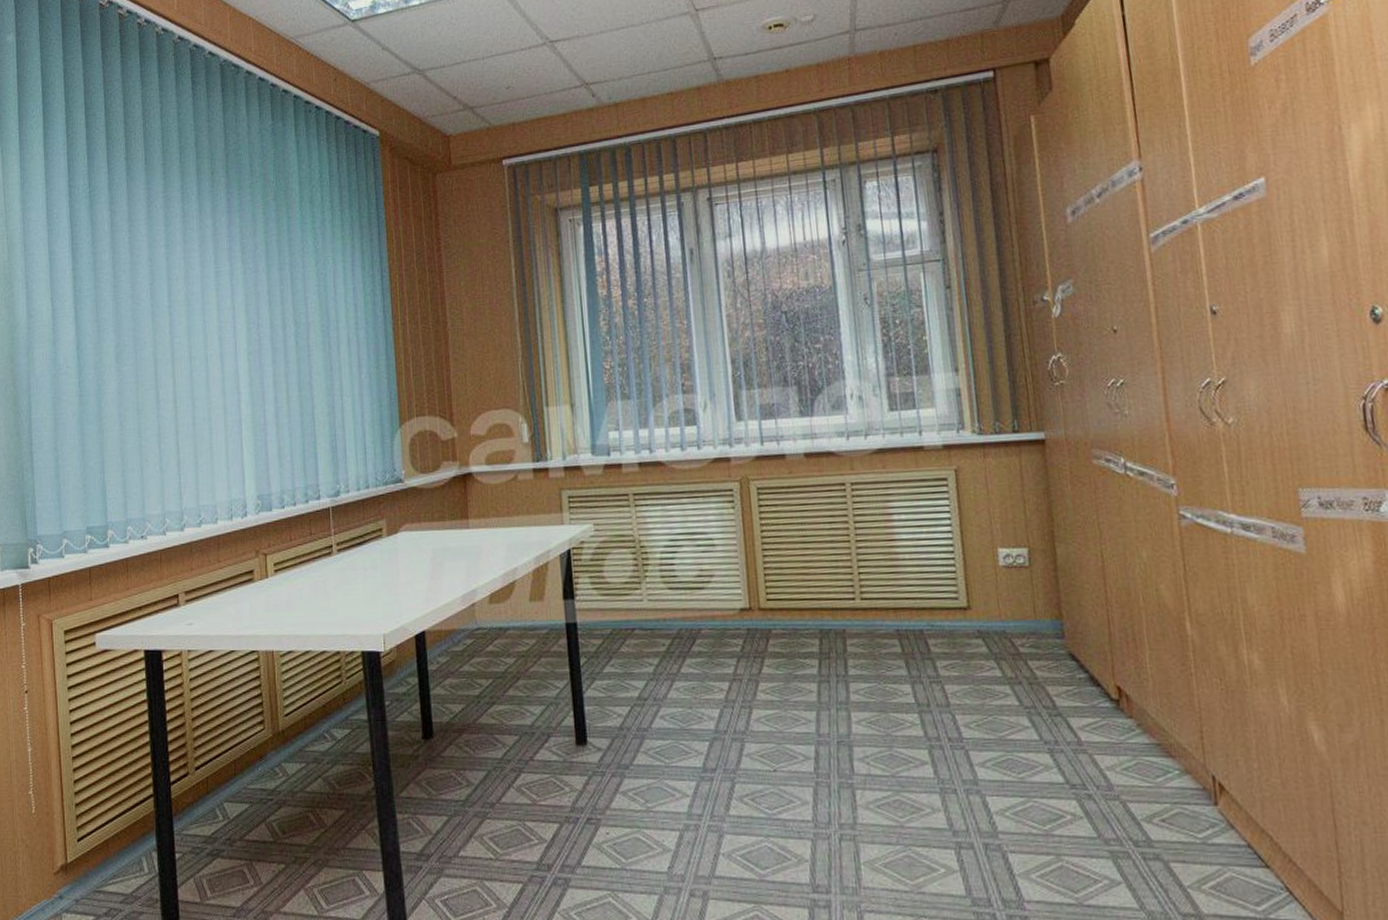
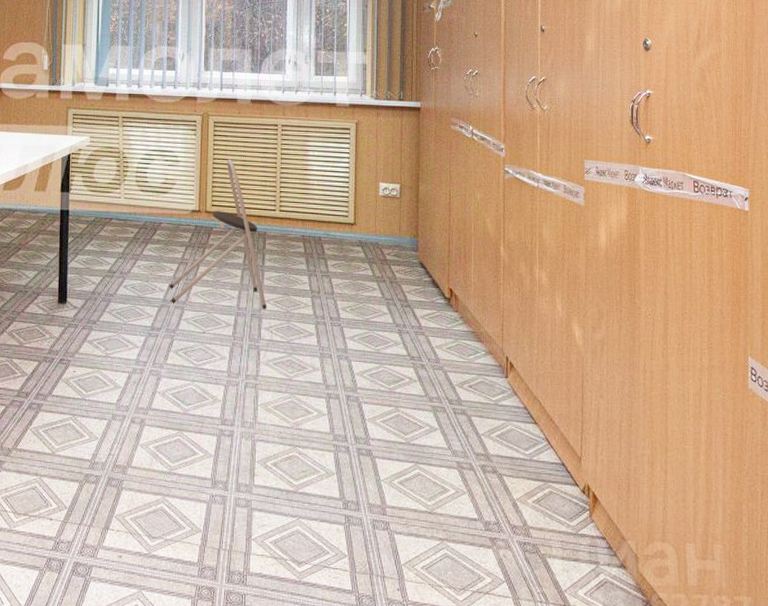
step stool: none [720,535,858,735] -> present [169,159,267,309]

